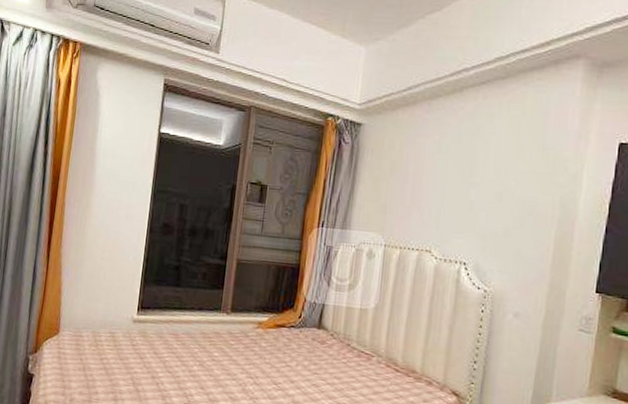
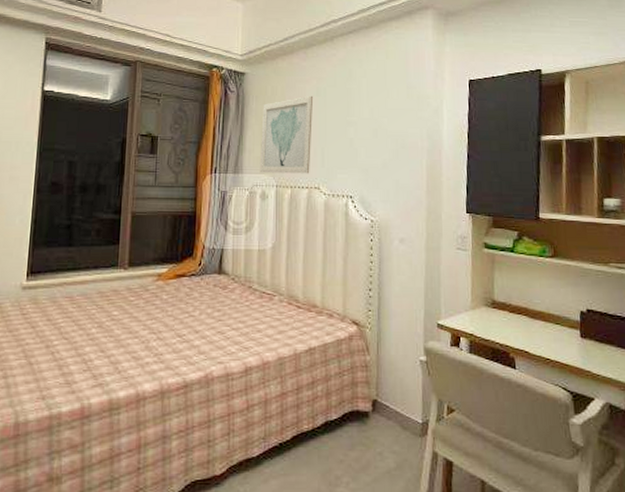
wall art: none [368,151,434,236] -> present [259,95,314,174]

